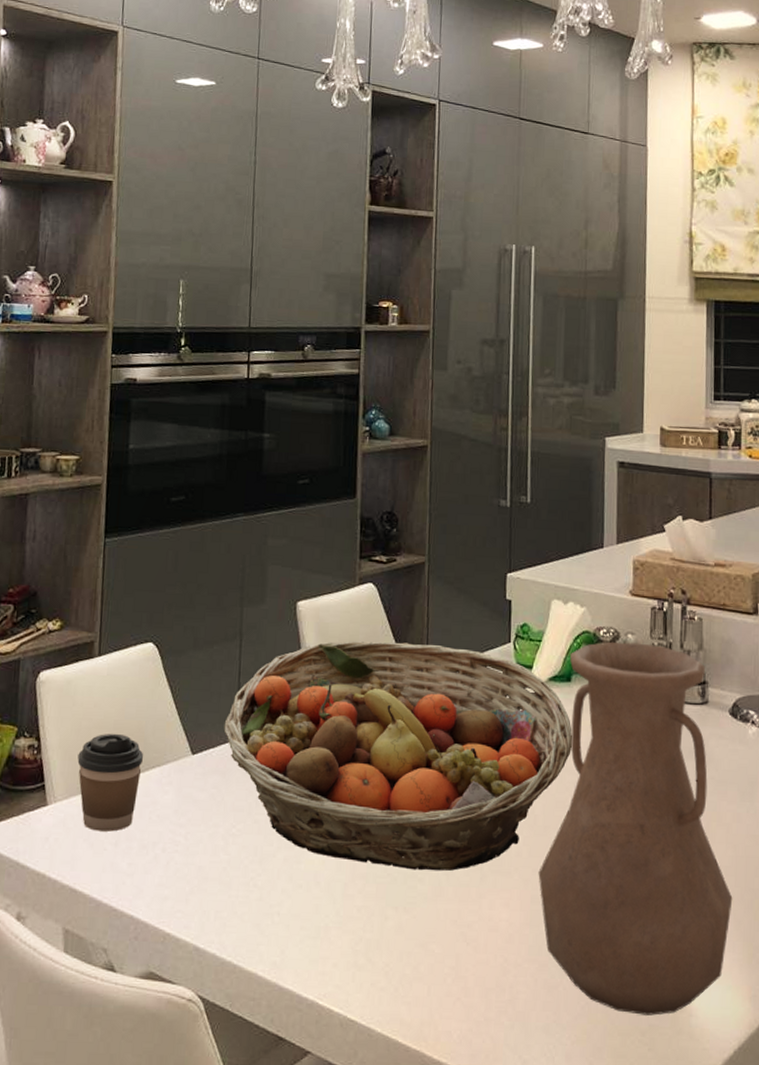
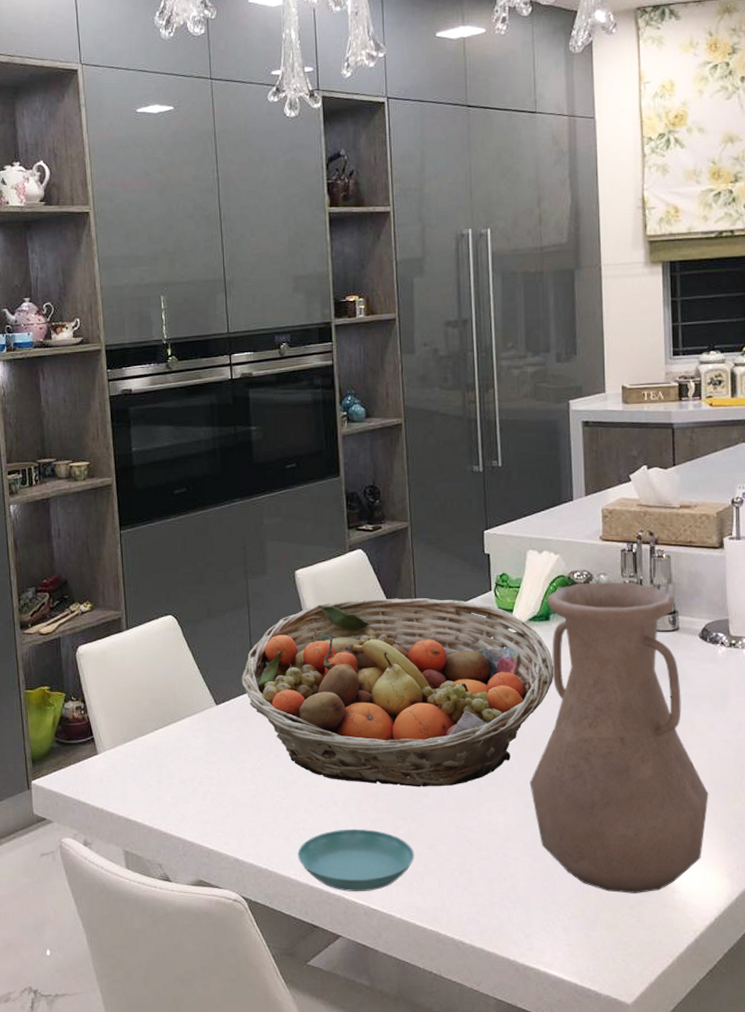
coffee cup: present [77,733,144,832] -> none [119,692,175,772]
saucer: none [268,916,404,997] -> present [298,828,415,891]

